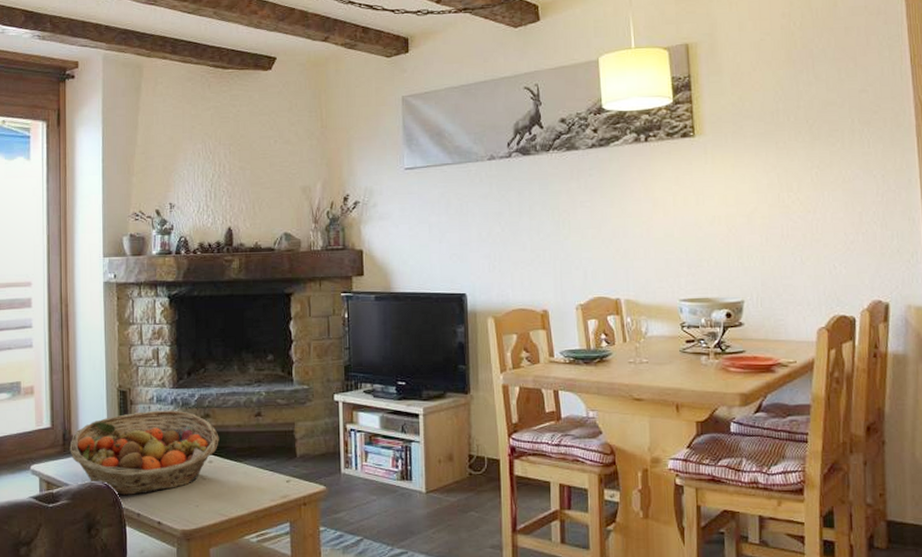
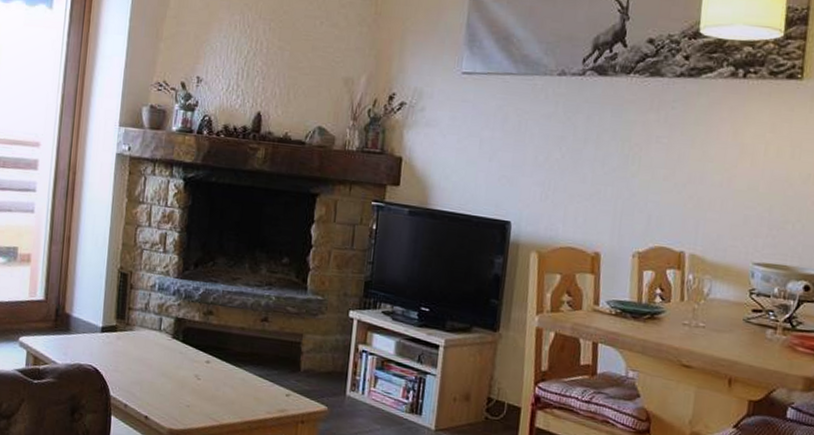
fruit basket: present [69,410,219,496] -> none [61,297,220,385]

